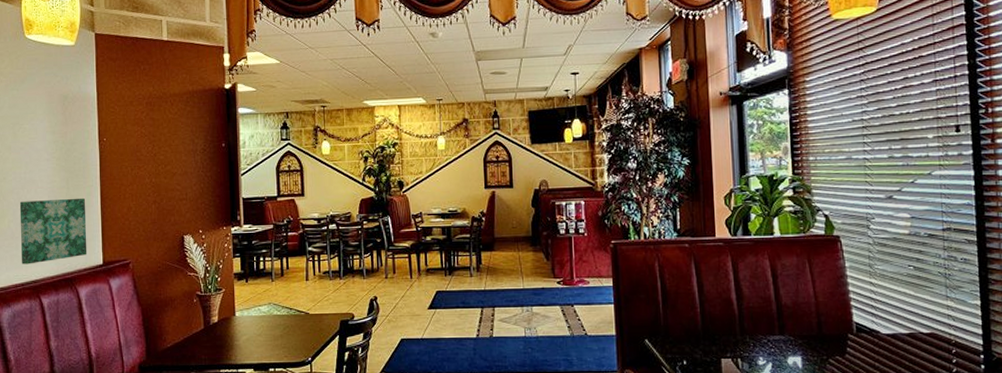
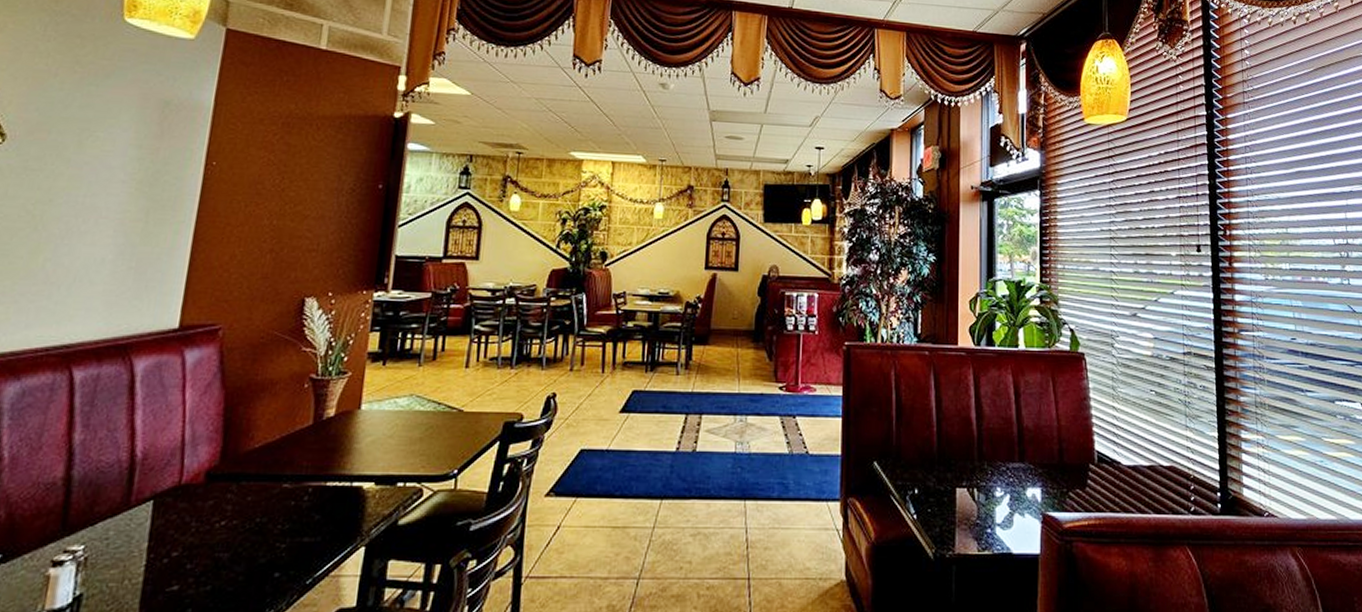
wall art: present [19,197,87,265] -> none [52,234,169,322]

